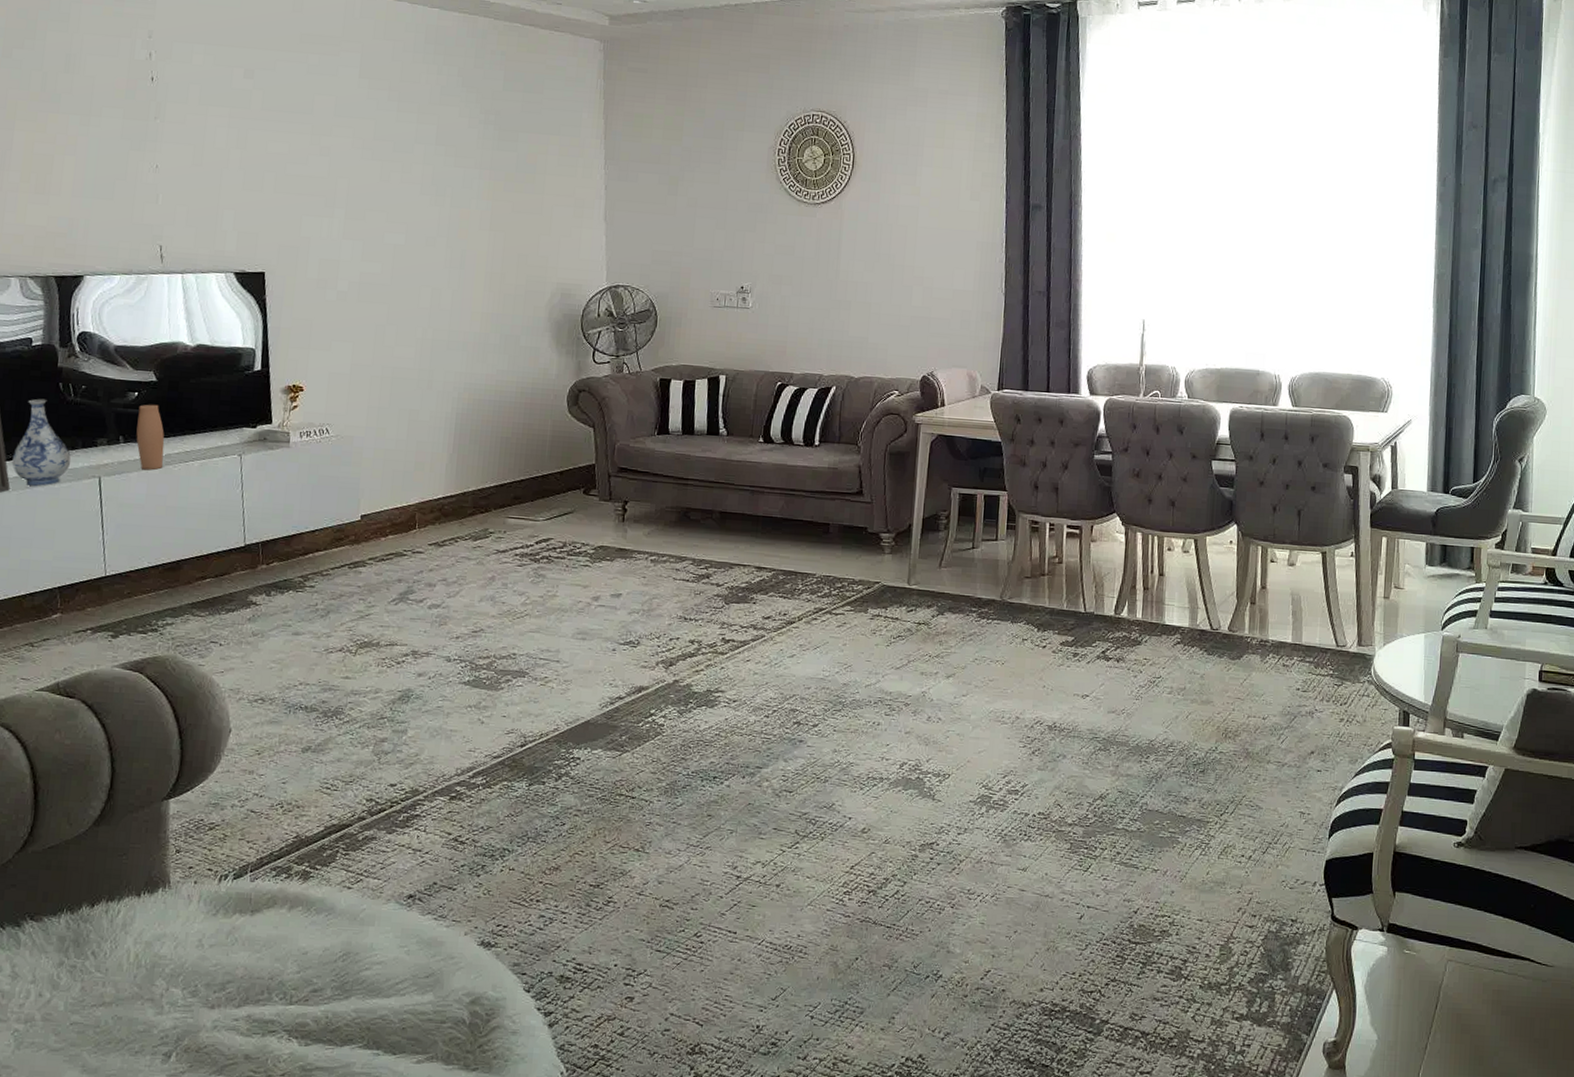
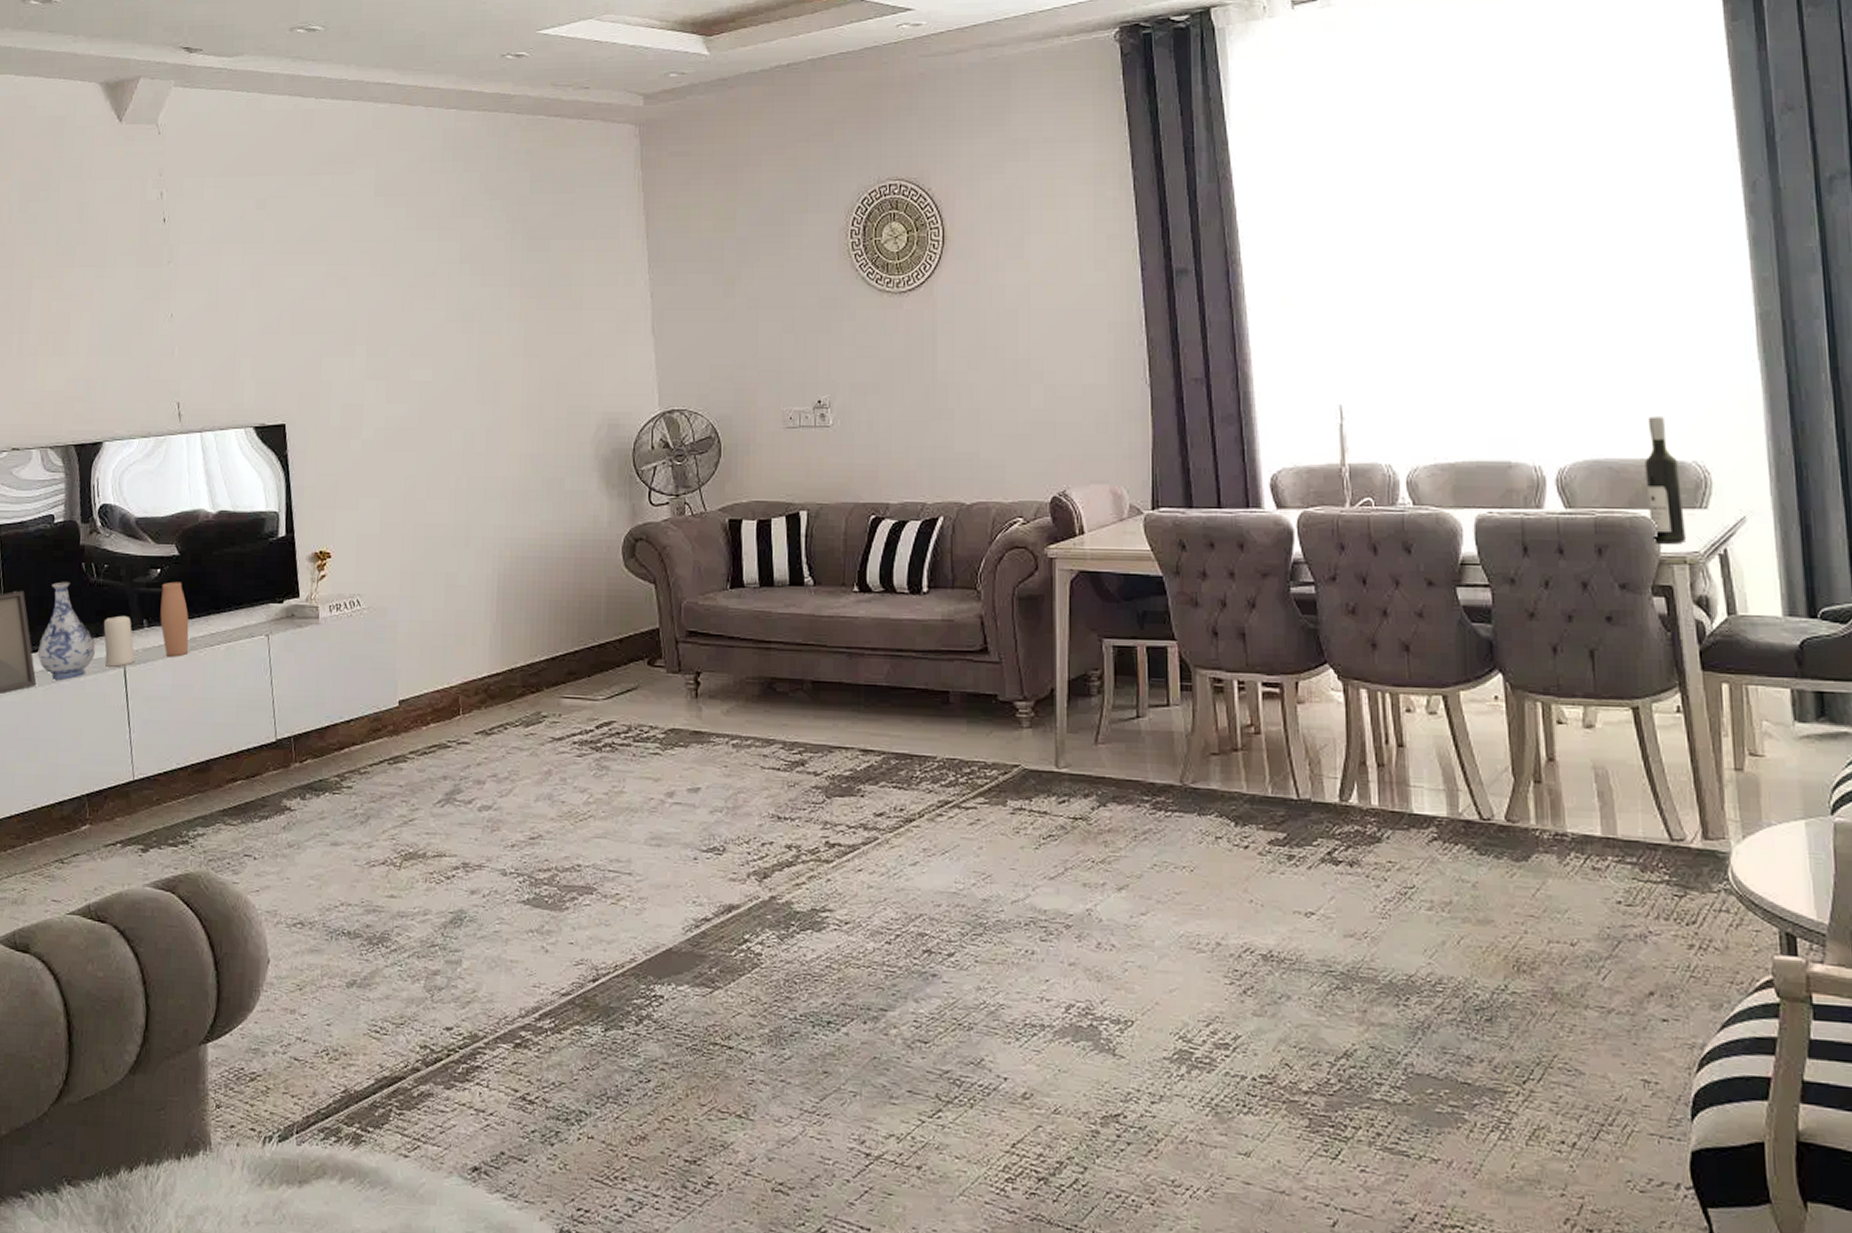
candle: none [79,431,111,477] -> present [103,615,136,667]
bottle: none [1348,344,1372,437] -> present [1644,417,1686,544]

